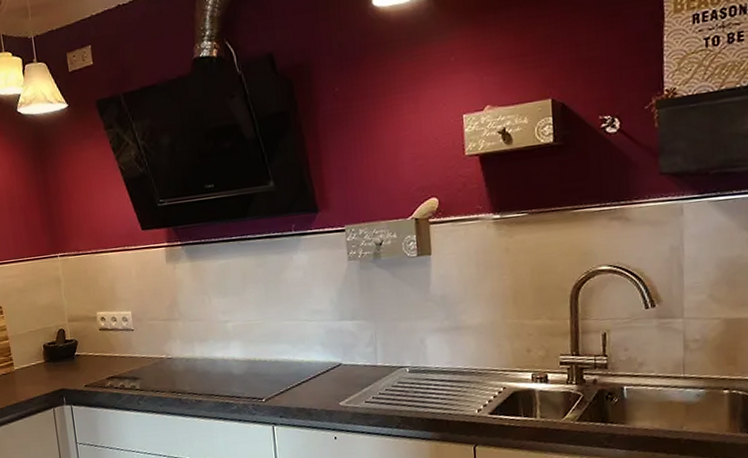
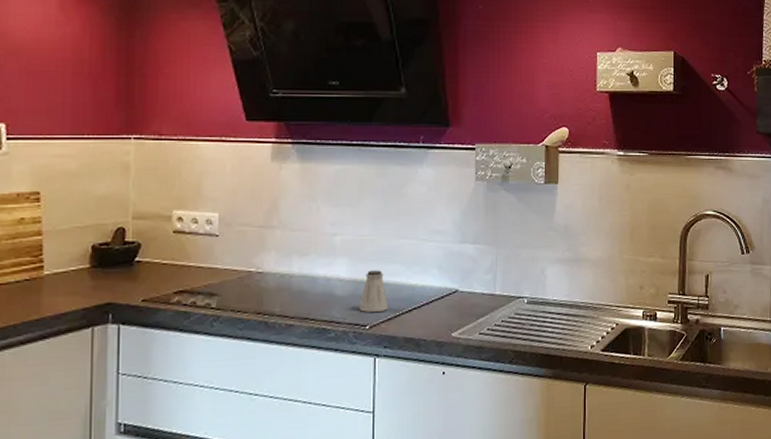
saltshaker: none [254,350,280,388] -> present [359,270,388,313]

